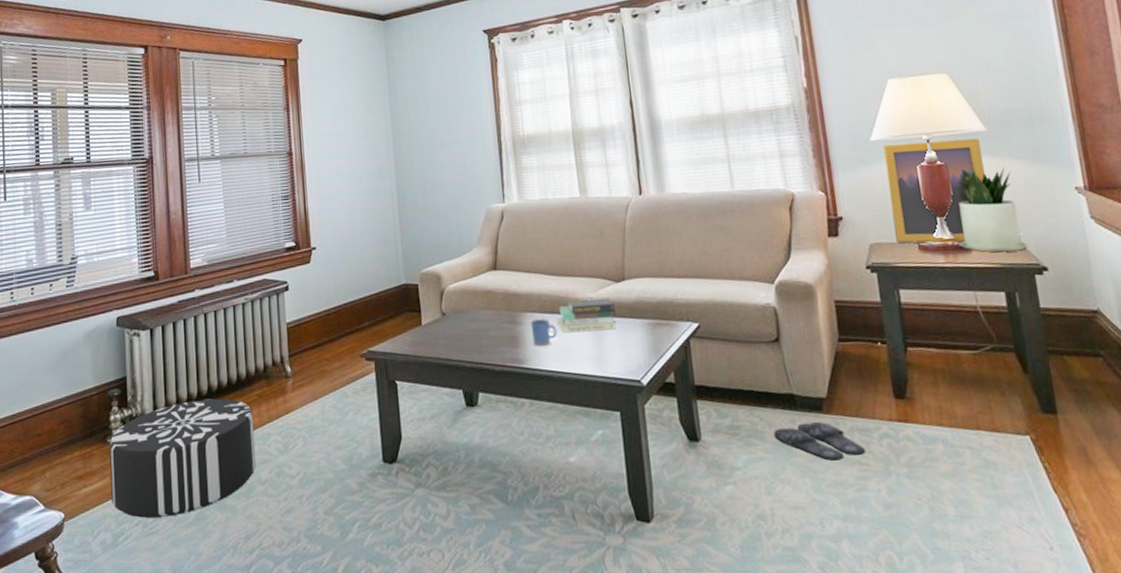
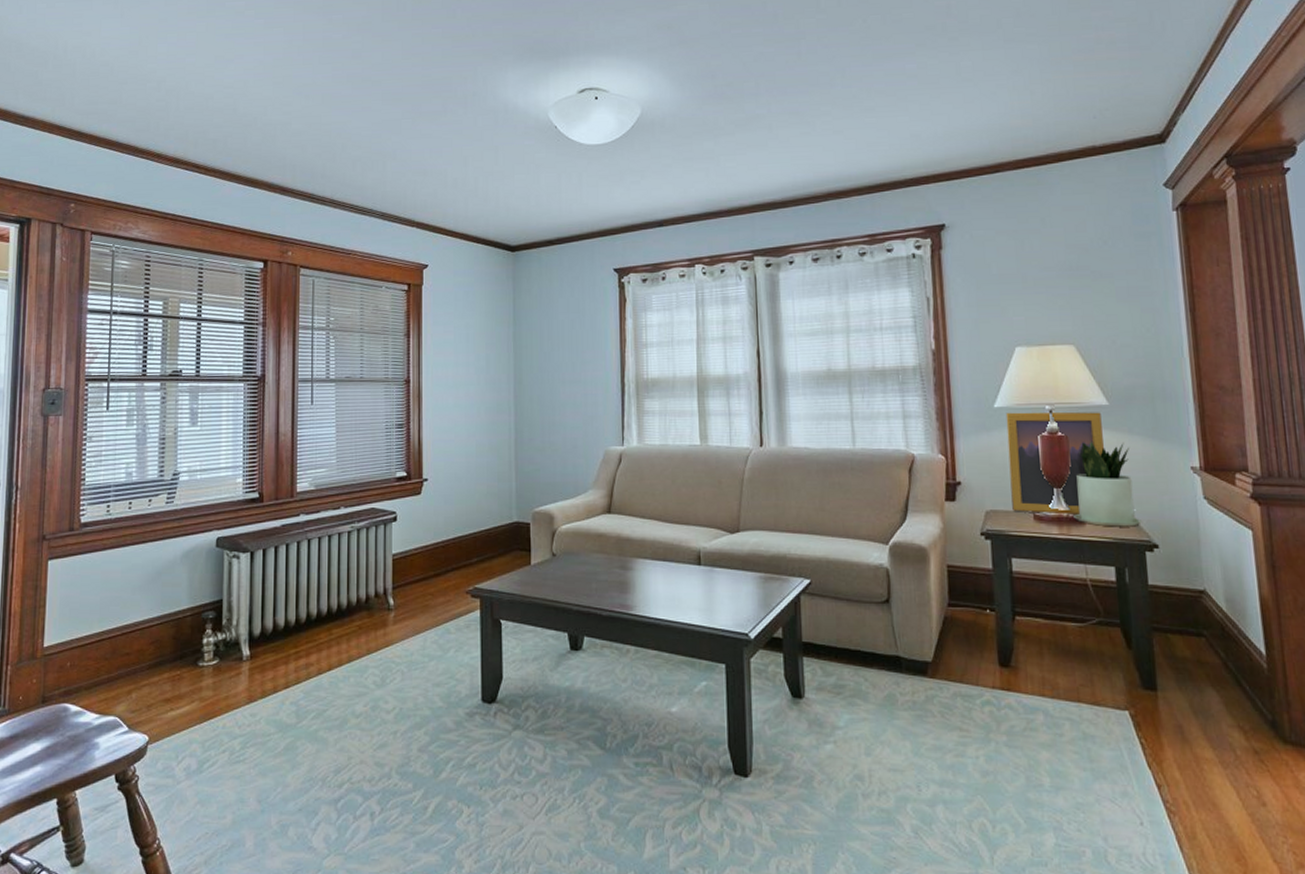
pouf: present [109,398,257,518] -> none [199,627,352,745]
mug: present [530,318,558,346] -> none [641,565,668,593]
books: present [556,298,617,333] -> none [668,548,729,581]
slippers: present [774,421,865,461] -> none [877,684,966,725]

